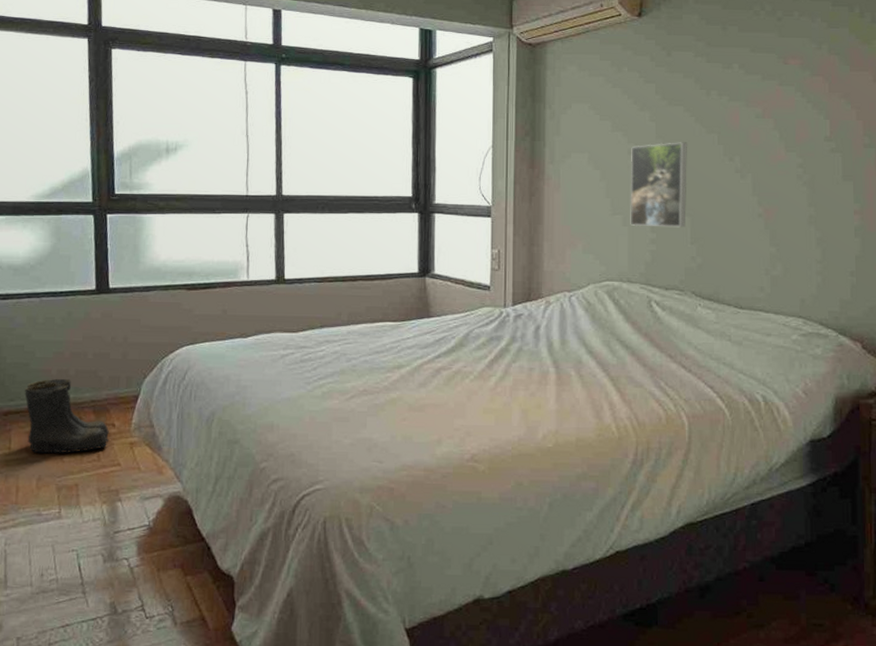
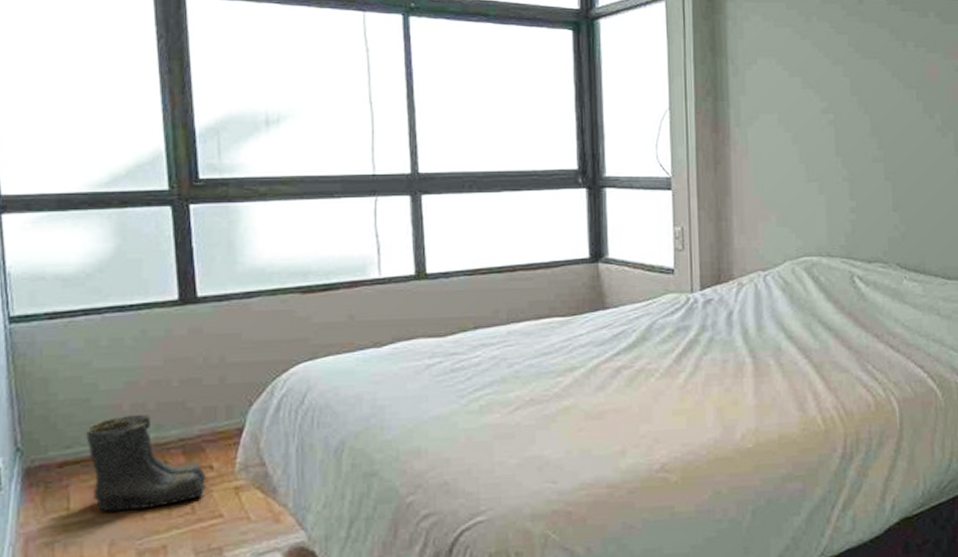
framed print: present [630,141,688,228] -> none [824,98,887,195]

